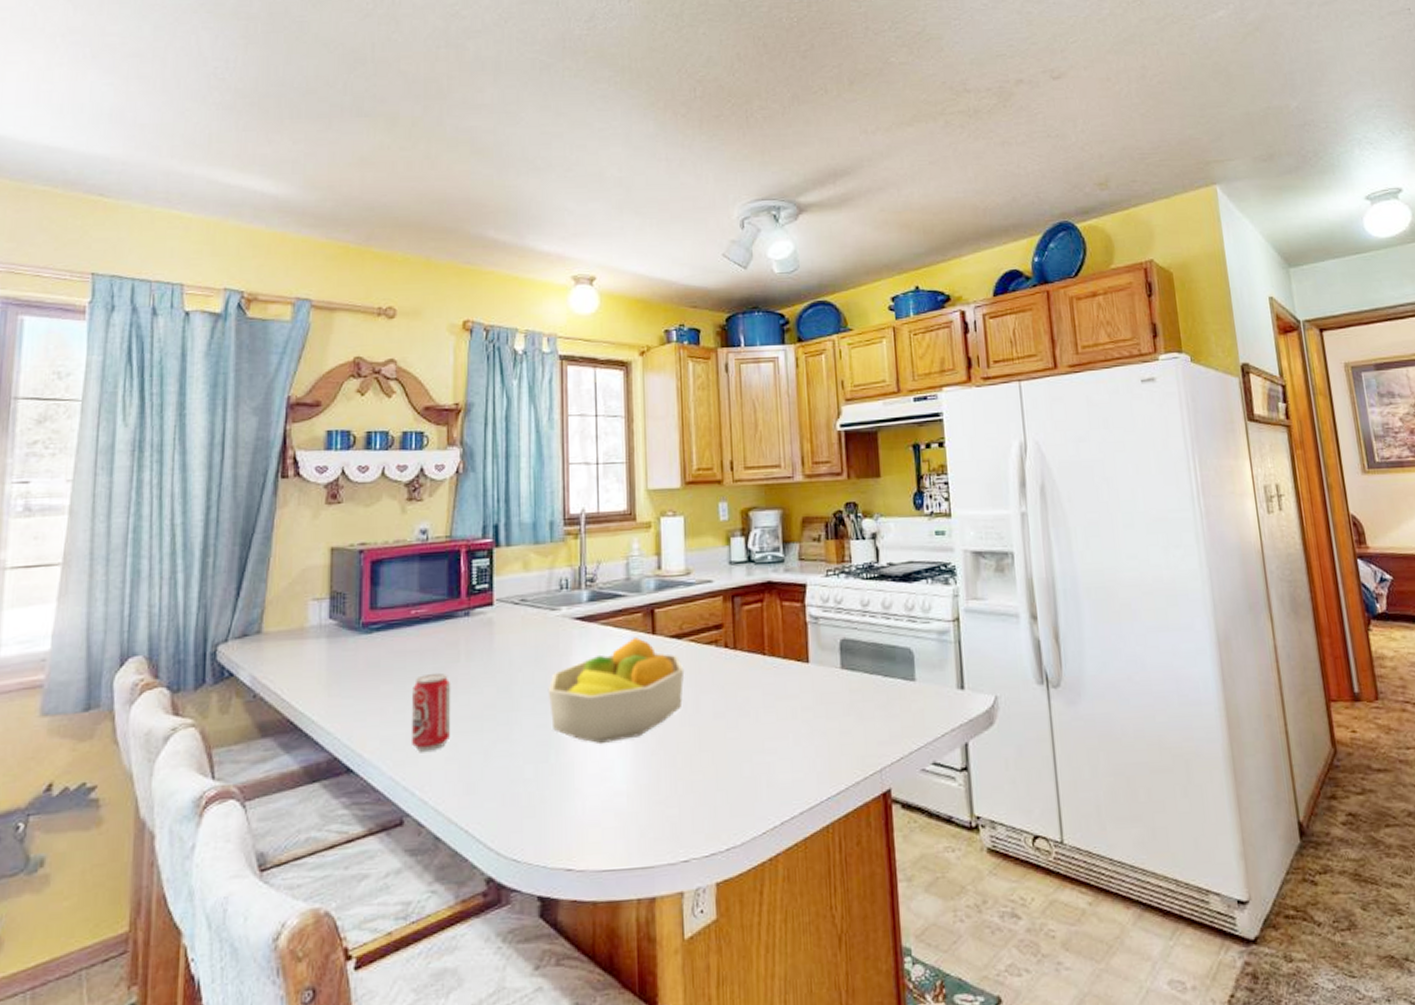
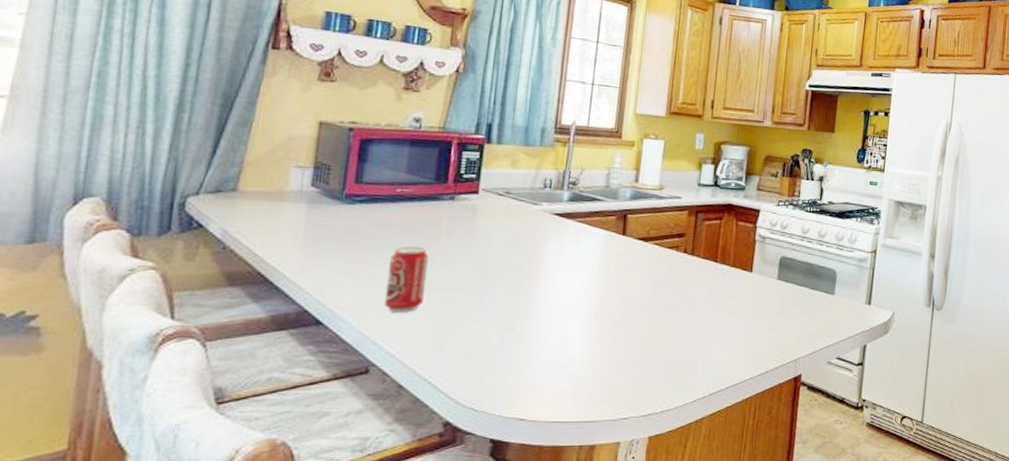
fruit bowl: present [548,637,685,743] -> none [521,236,647,320]

